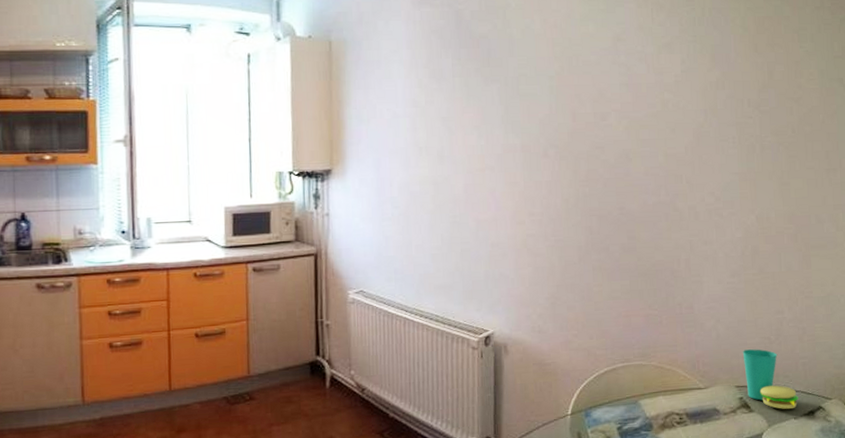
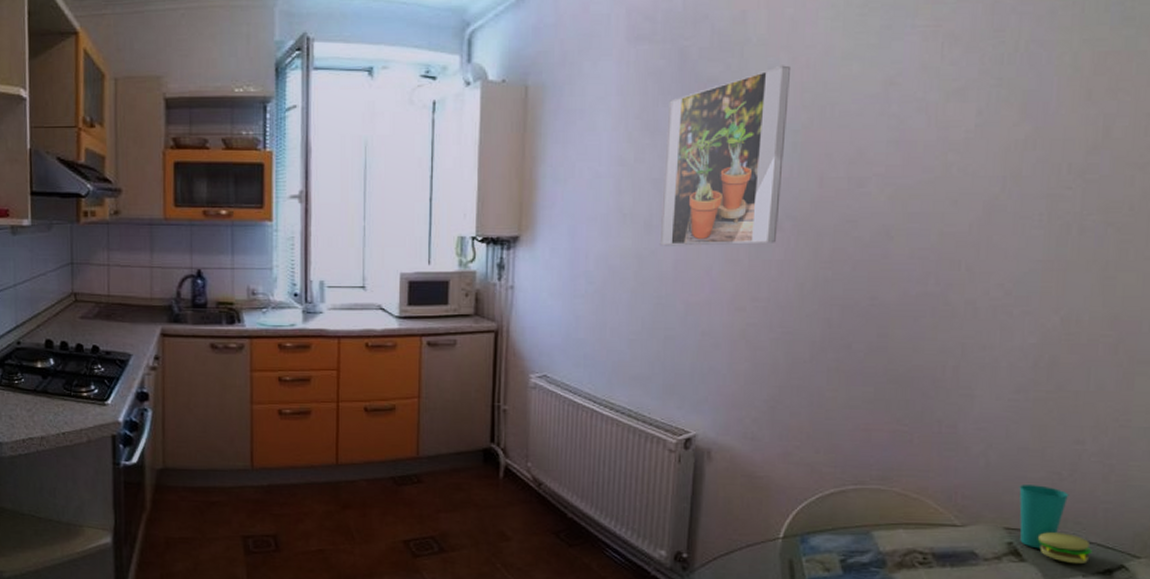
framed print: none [450,25,544,173] -> present [659,65,792,246]

